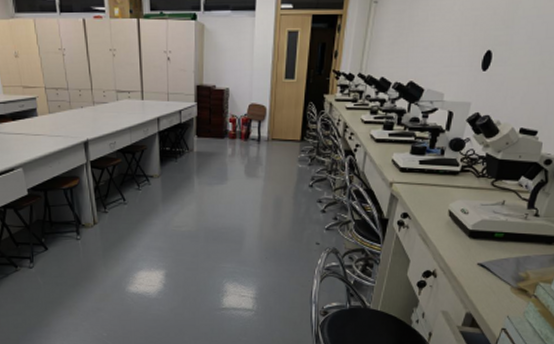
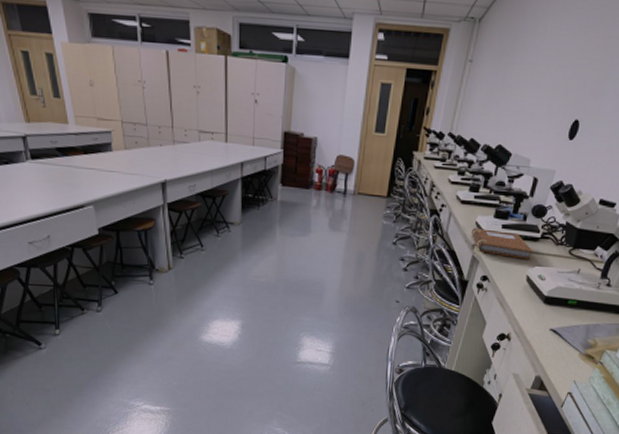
notebook: none [387,166,454,194] -> present [470,228,533,260]

